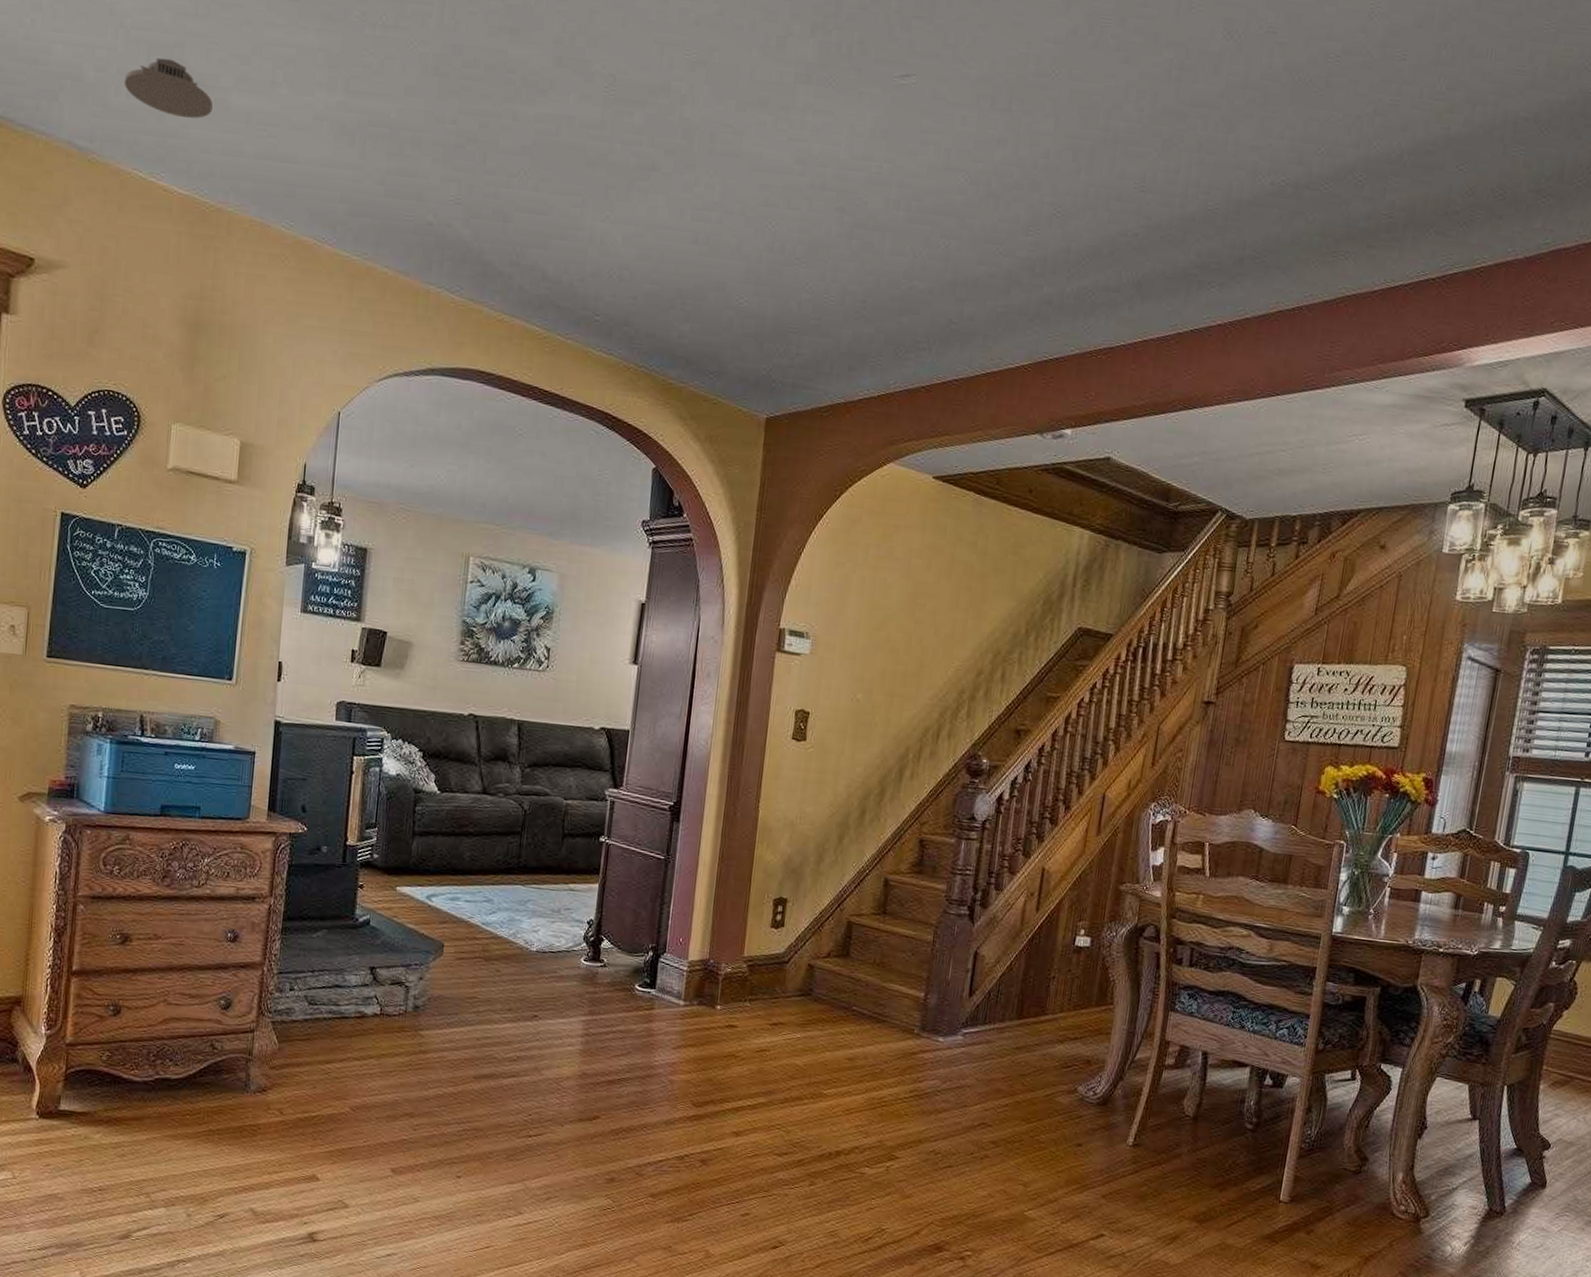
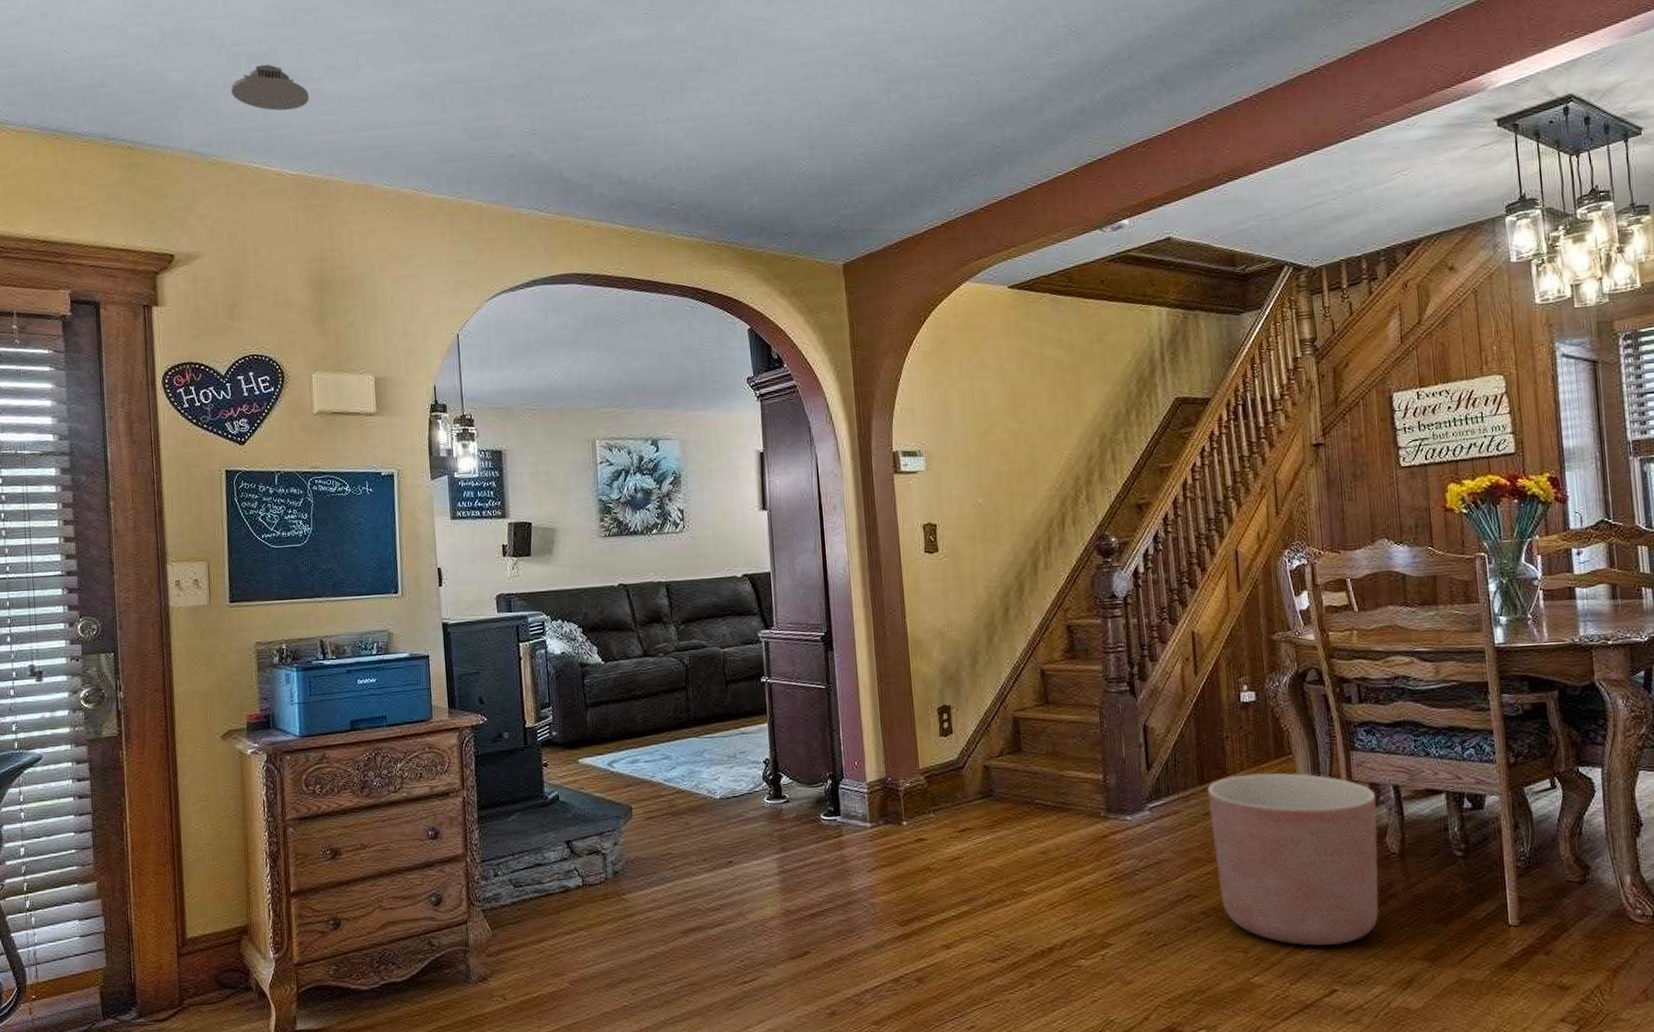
planter: none [1013,1016,1184,1194] -> present [1207,773,1380,946]

